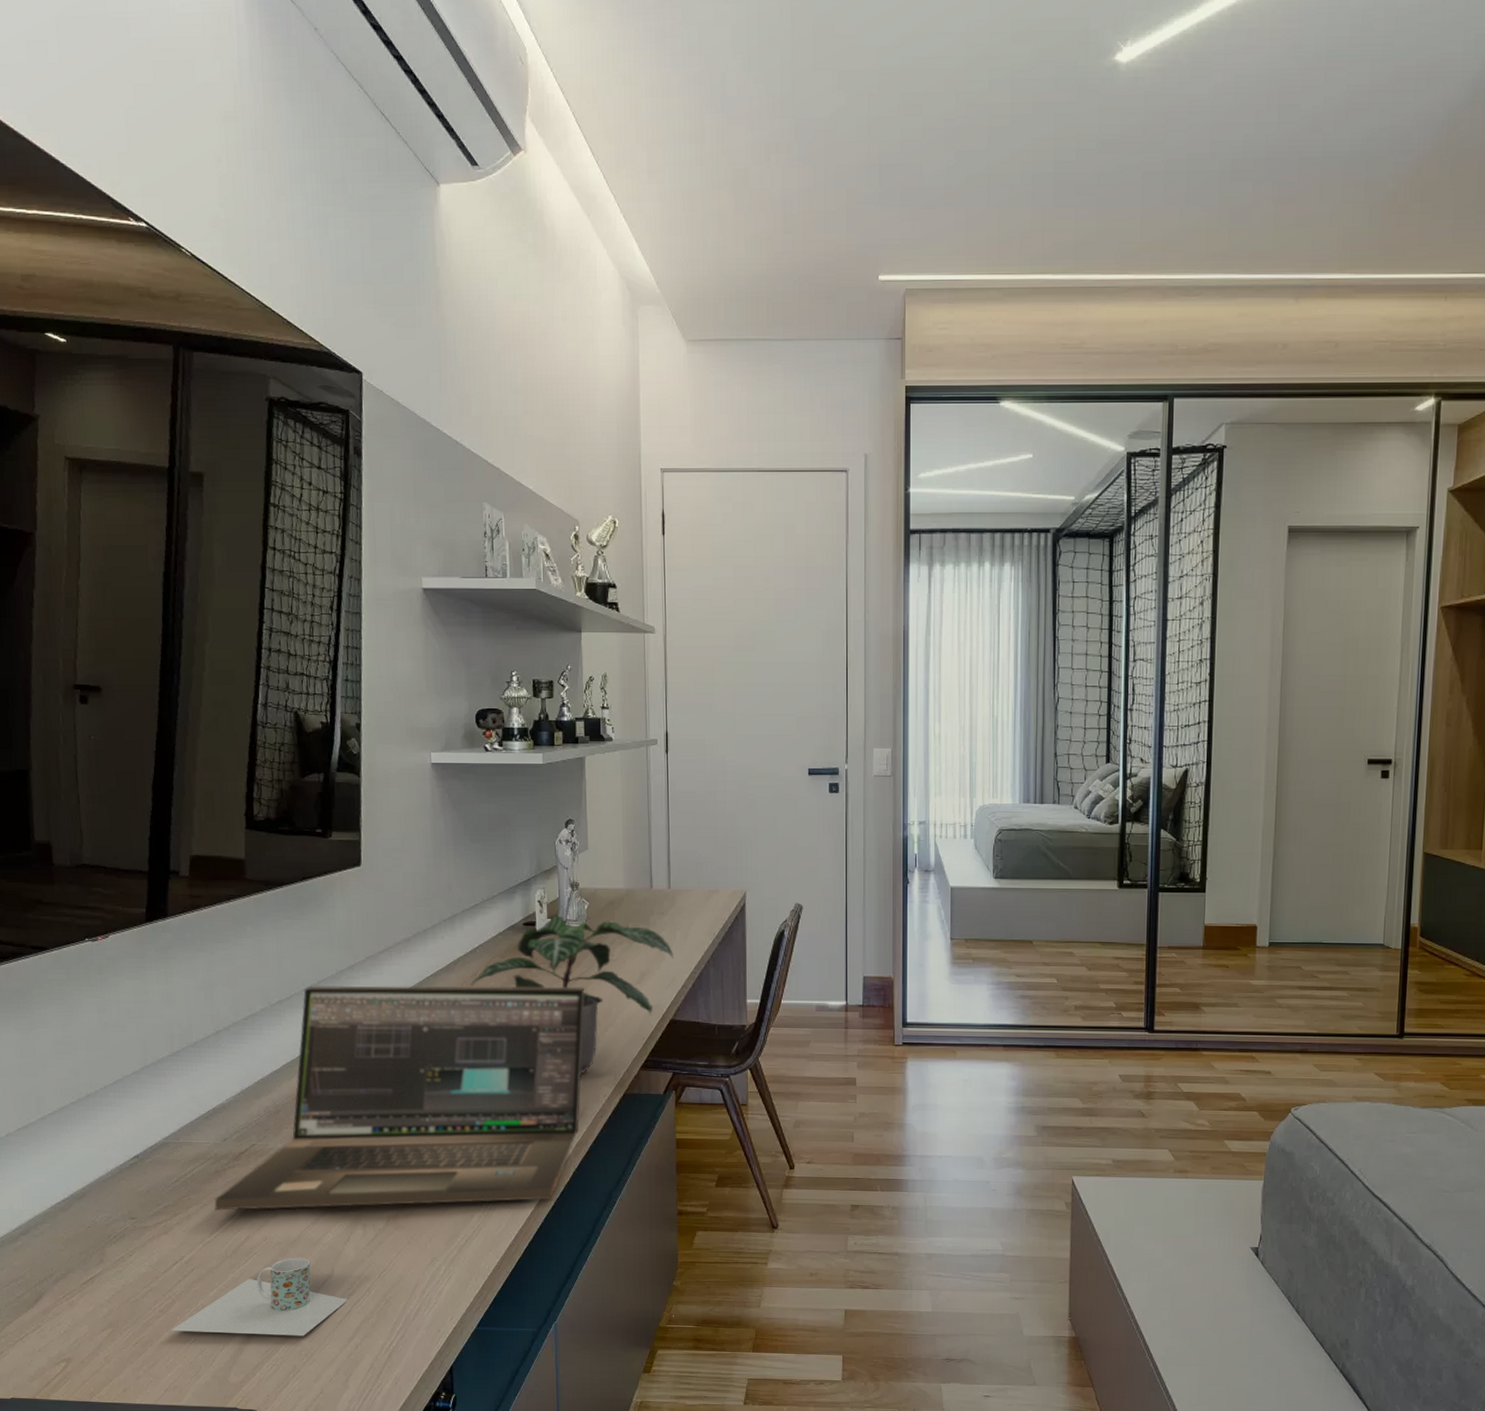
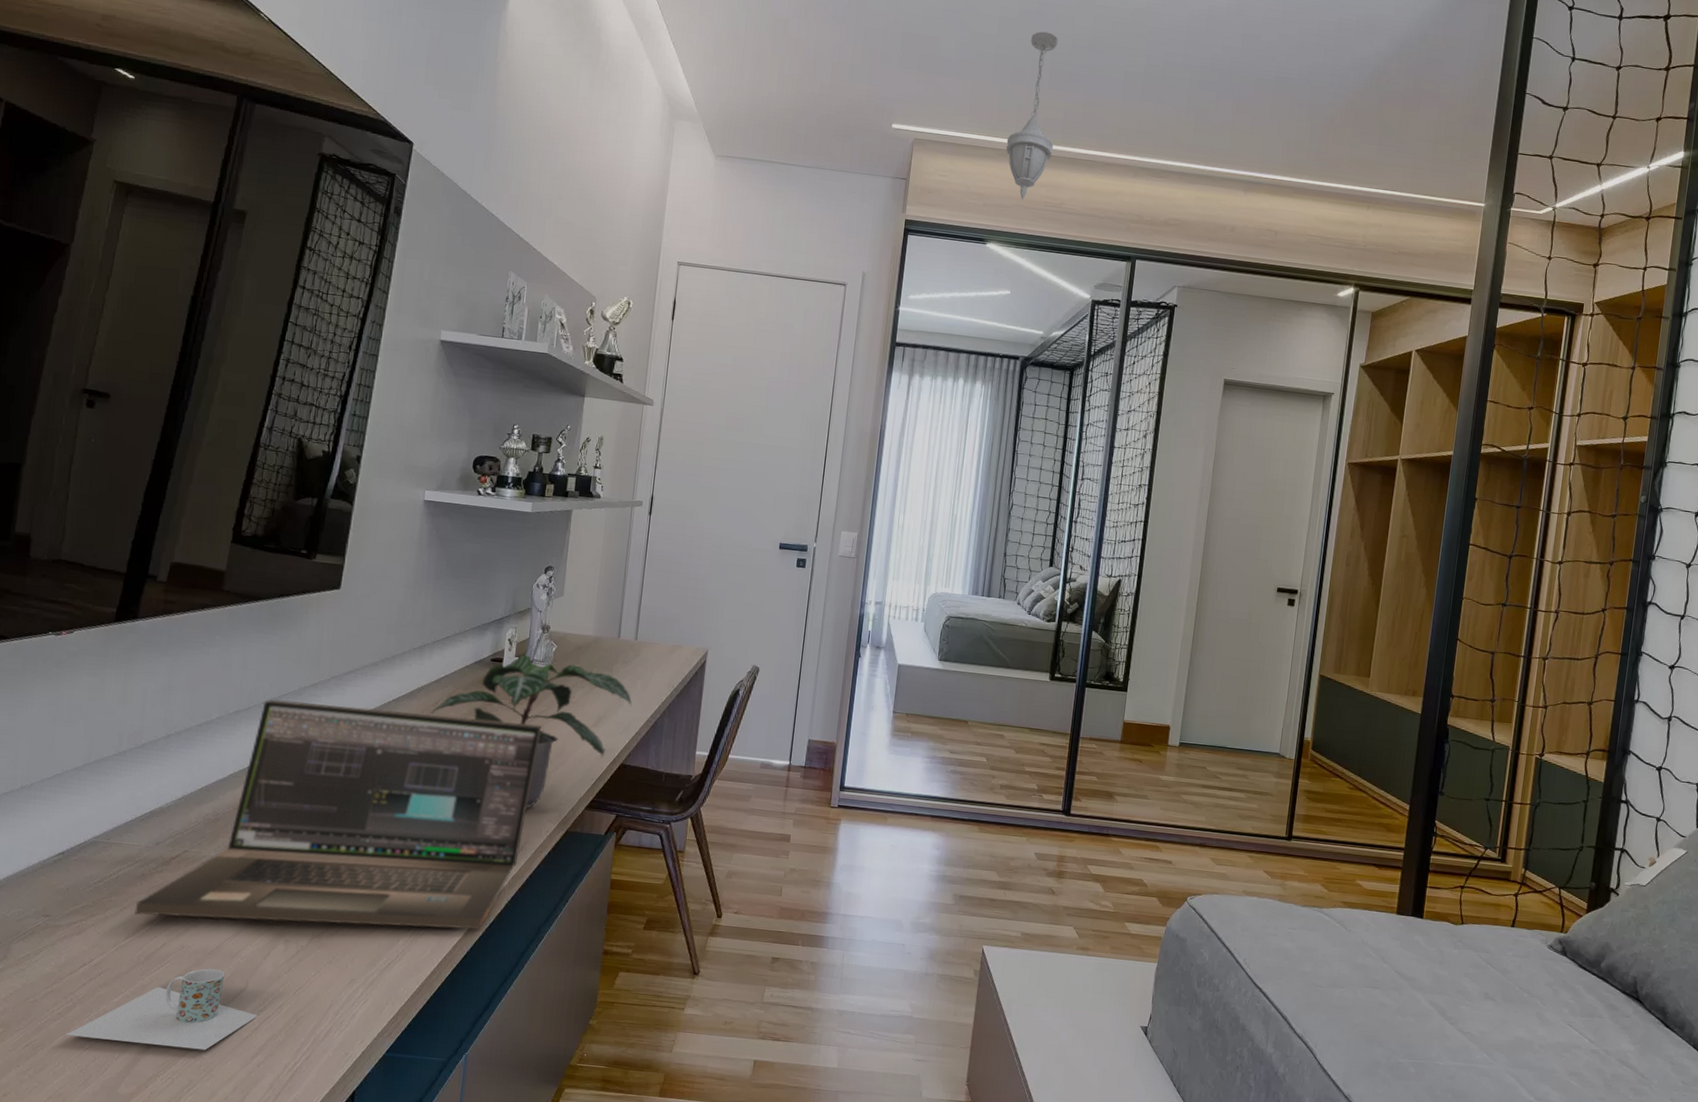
pendant light: none [1011,137,1065,345] -> present [1005,31,1058,200]

